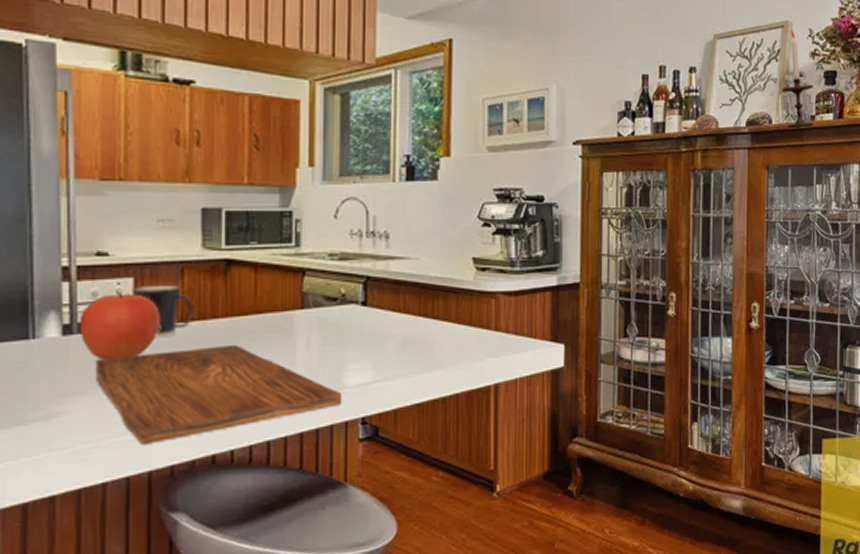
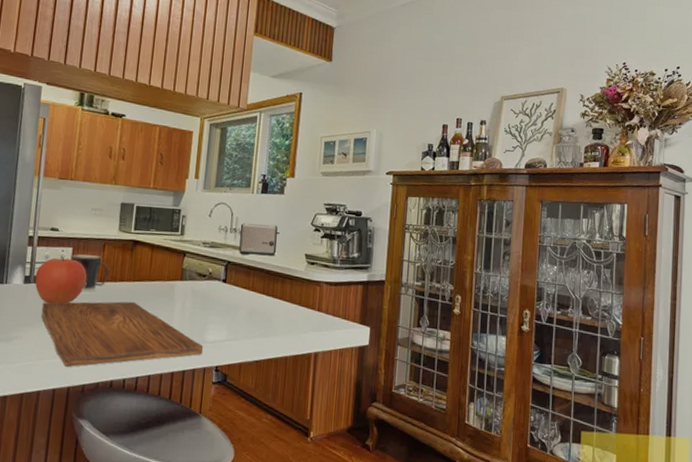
toaster: none [380,222,436,266] -> present [239,223,280,256]
candlestick: present [781,30,814,129] -> none [555,95,583,172]

